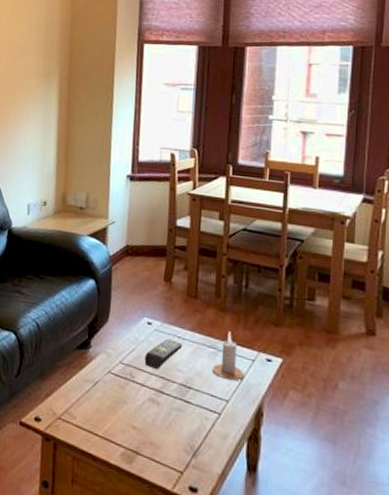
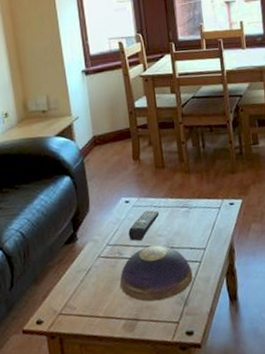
decorative bowl: none [125,377,209,443] -> present [119,245,193,302]
candle: present [212,331,245,381] -> none [187,189,215,231]

